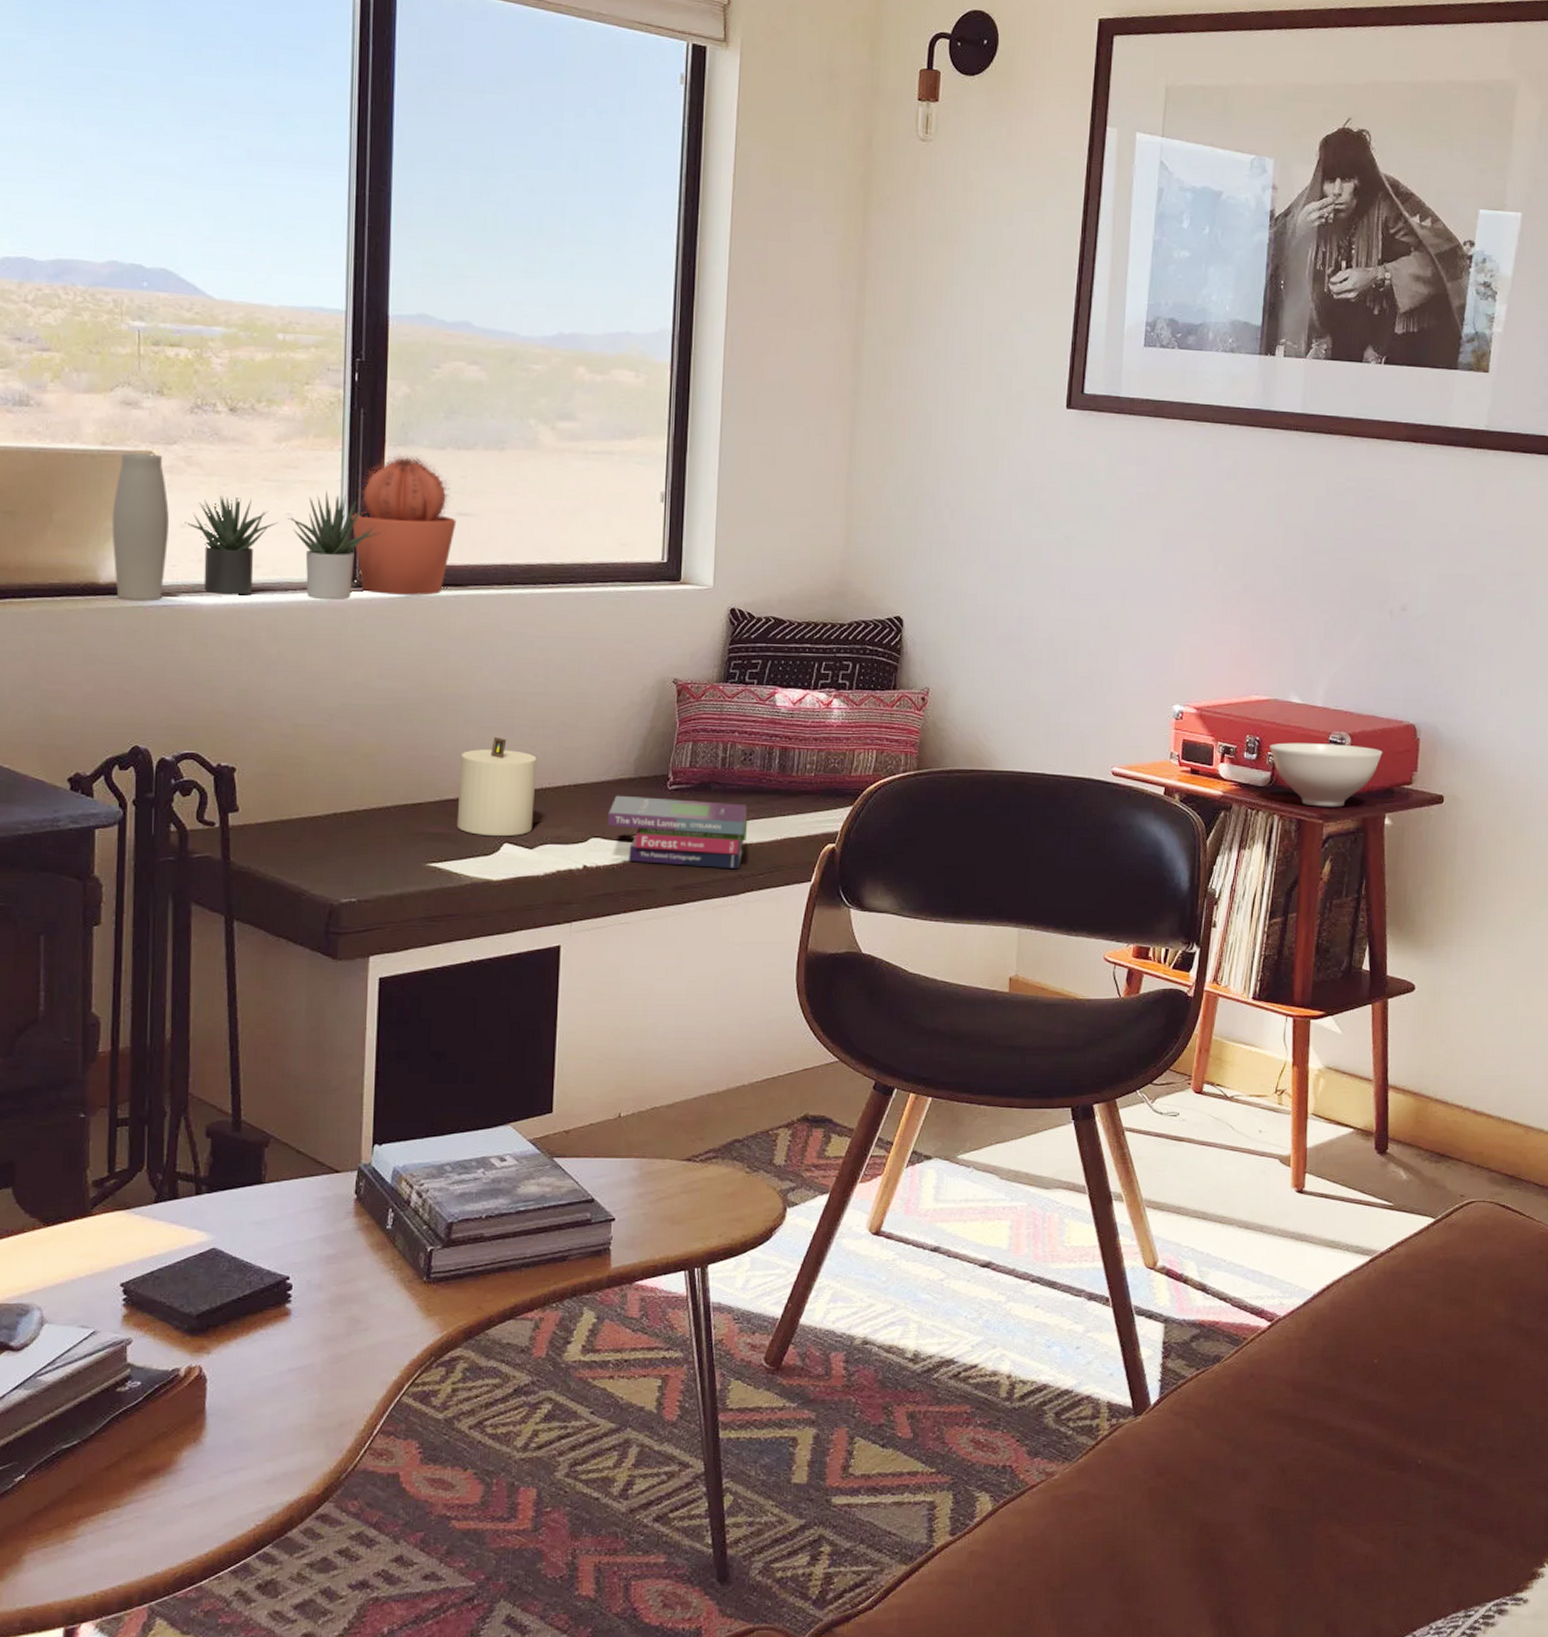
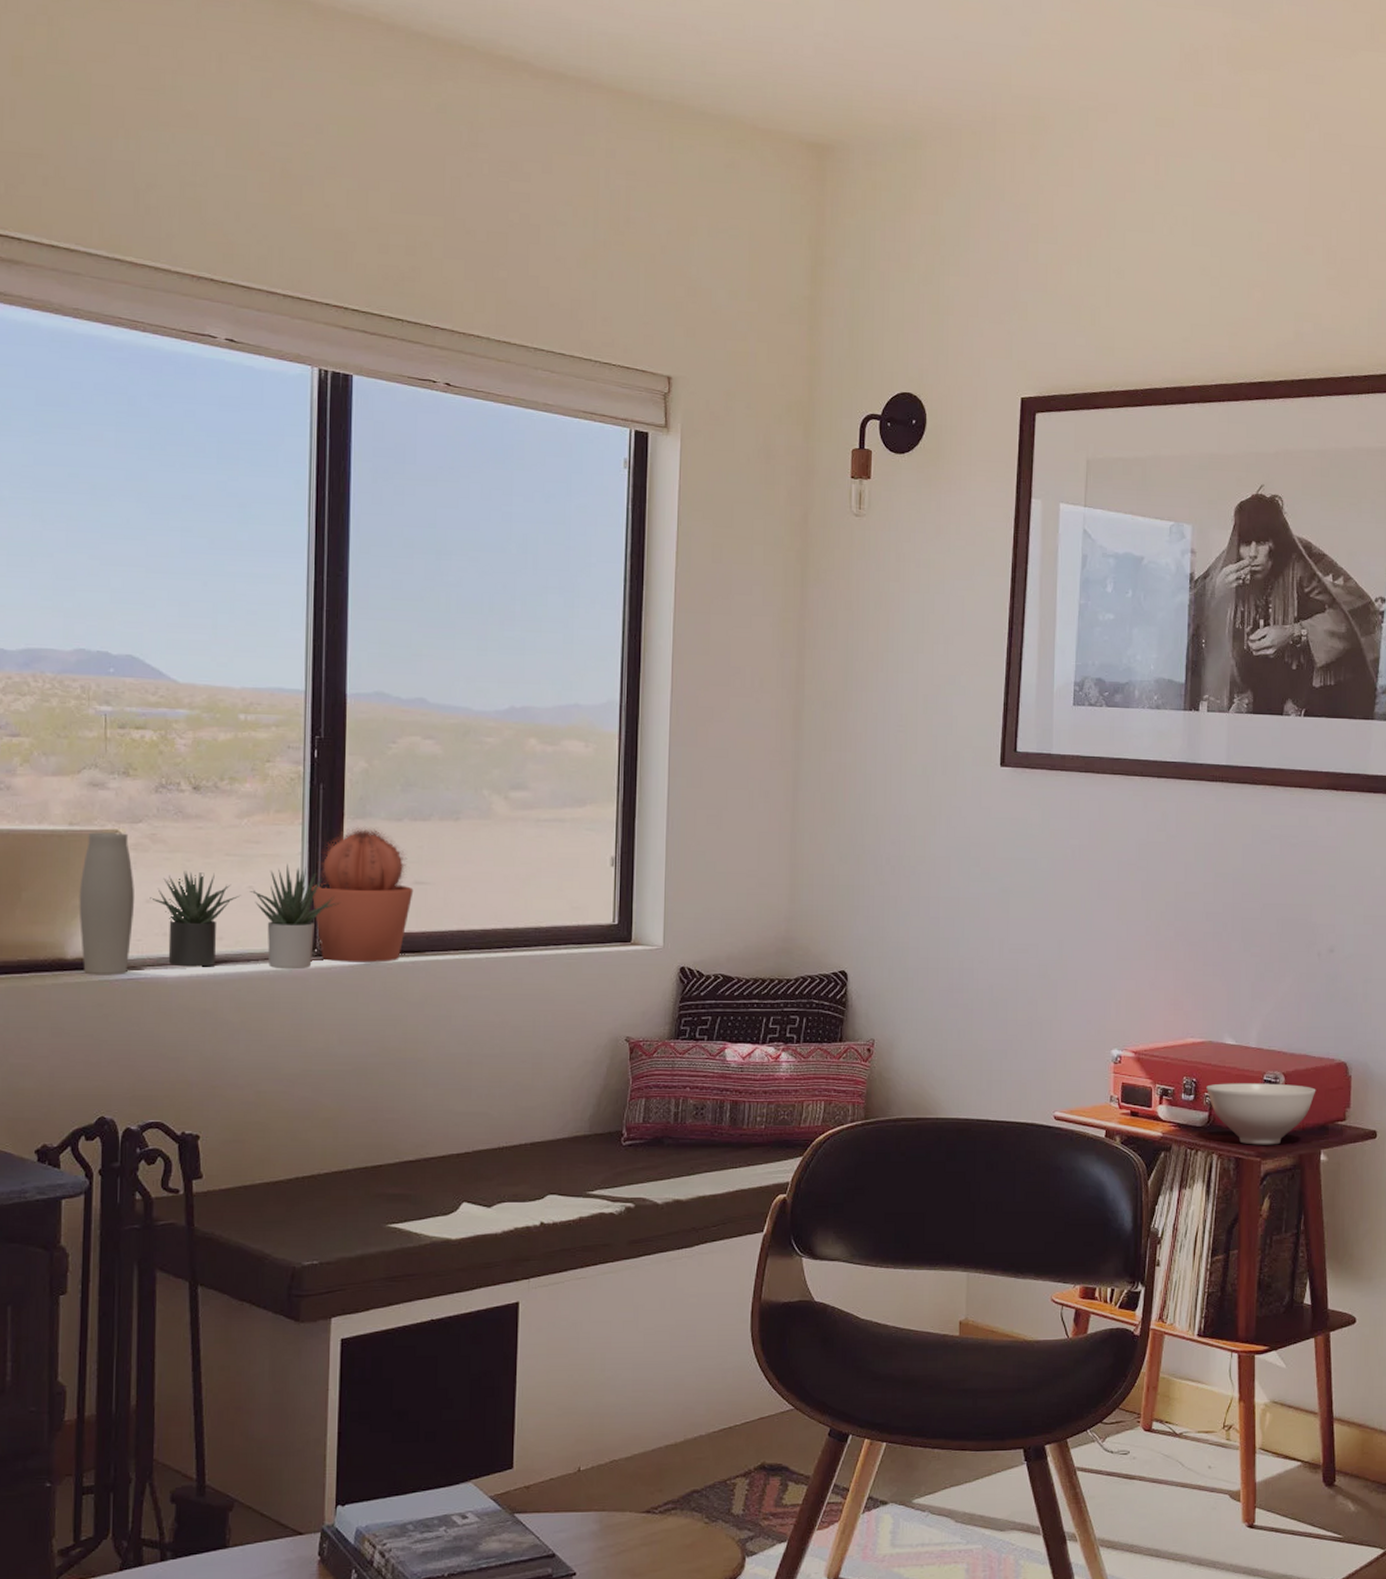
candle: present [456,736,537,837] -> none [416,1098,494,1196]
books: present [608,795,748,870] -> none [564,1152,701,1222]

